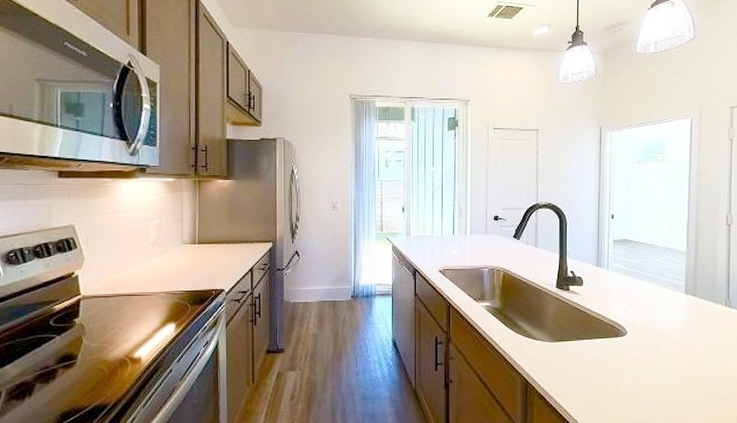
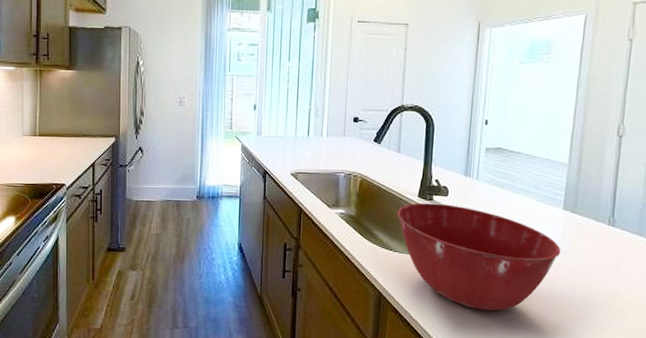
mixing bowl: none [538,293,686,393] -> present [397,203,561,312]

